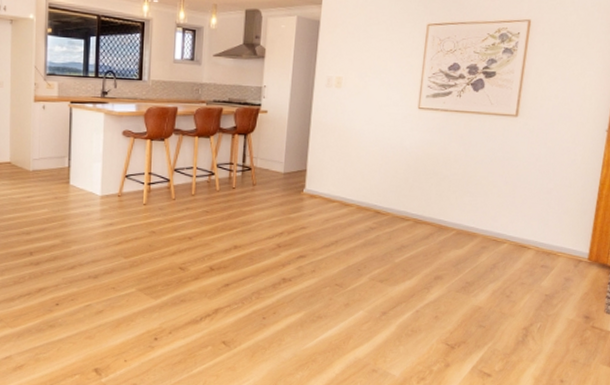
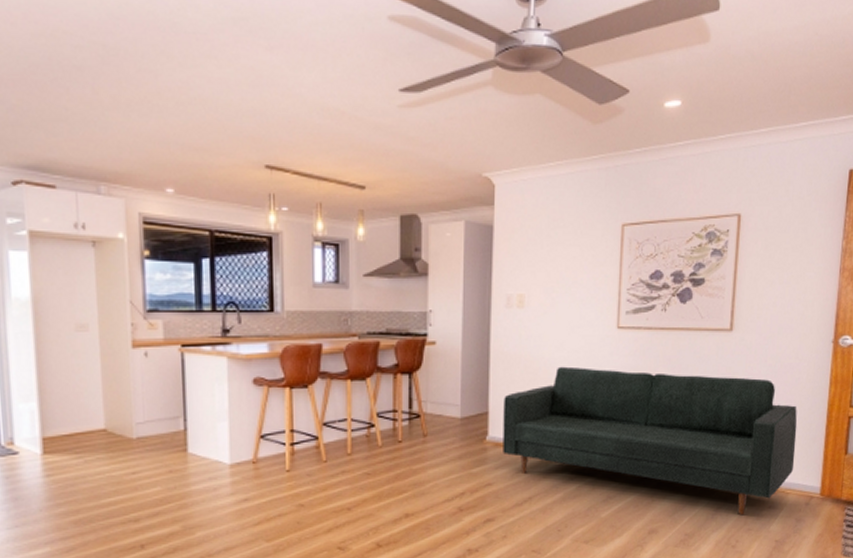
sofa: none [316,137,572,271] -> present [503,366,798,516]

